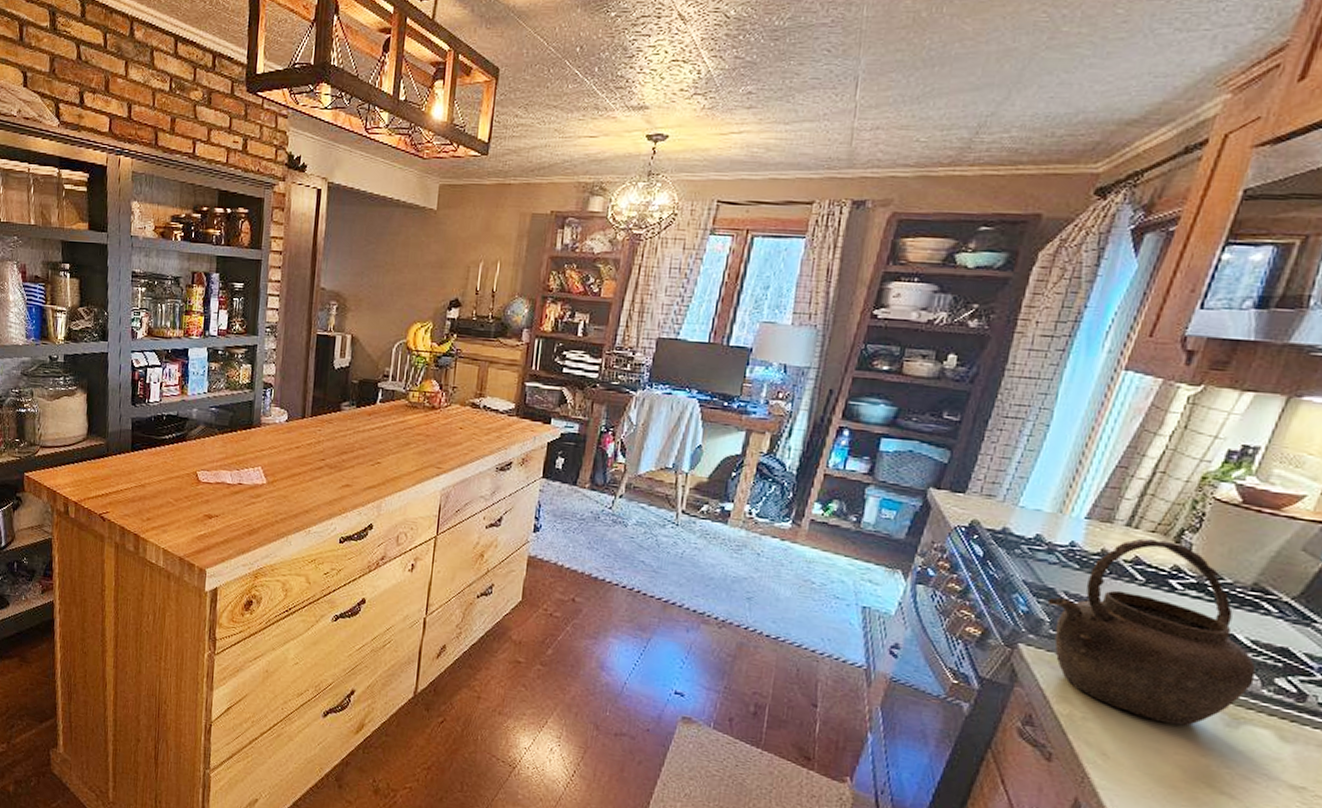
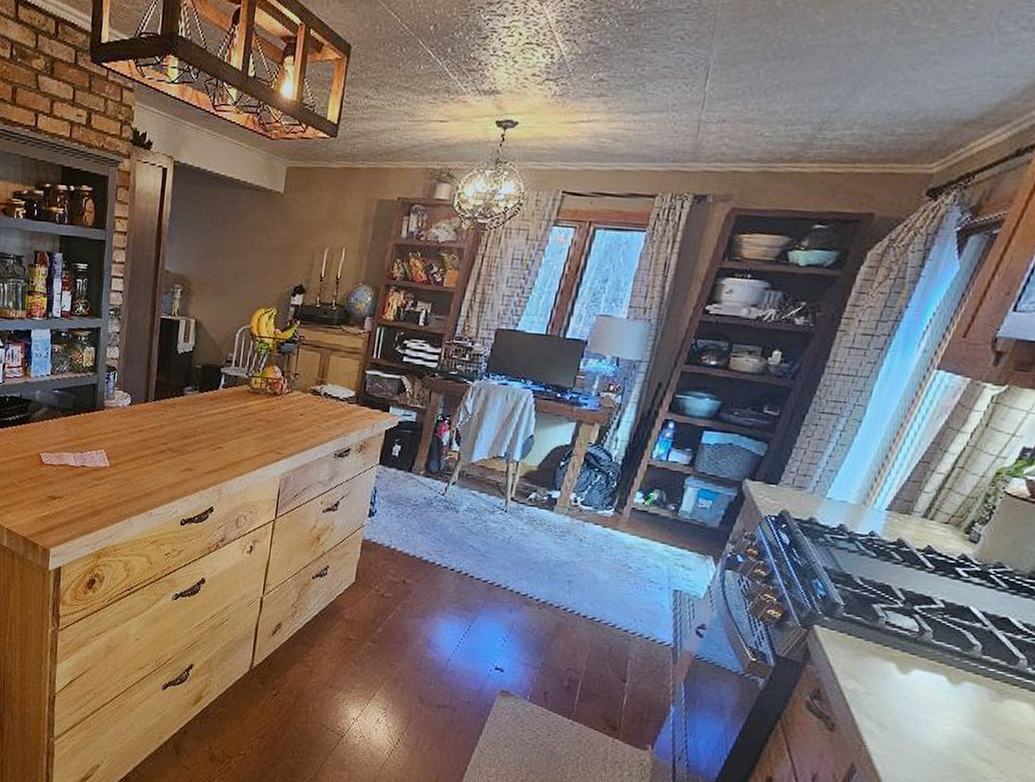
kettle: present [1047,538,1256,726] -> none [843,529,1025,700]

